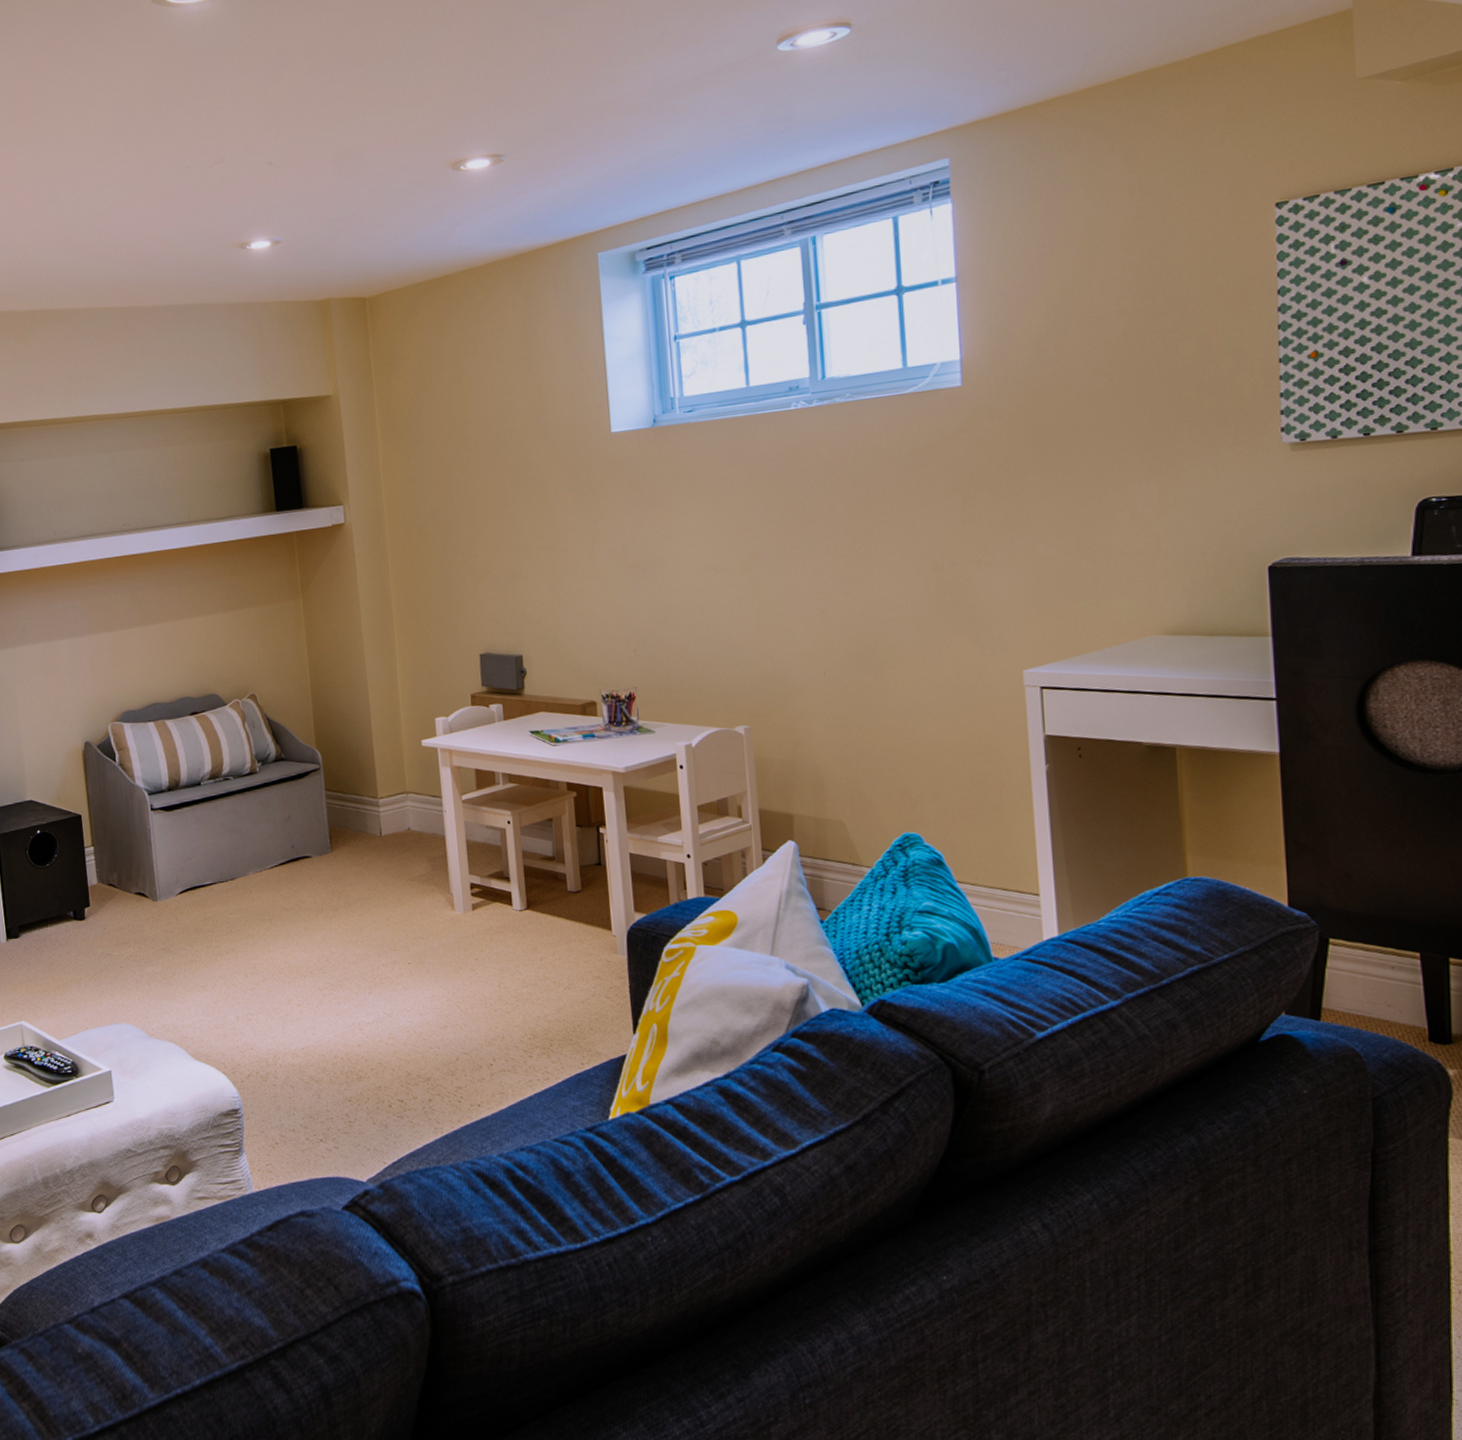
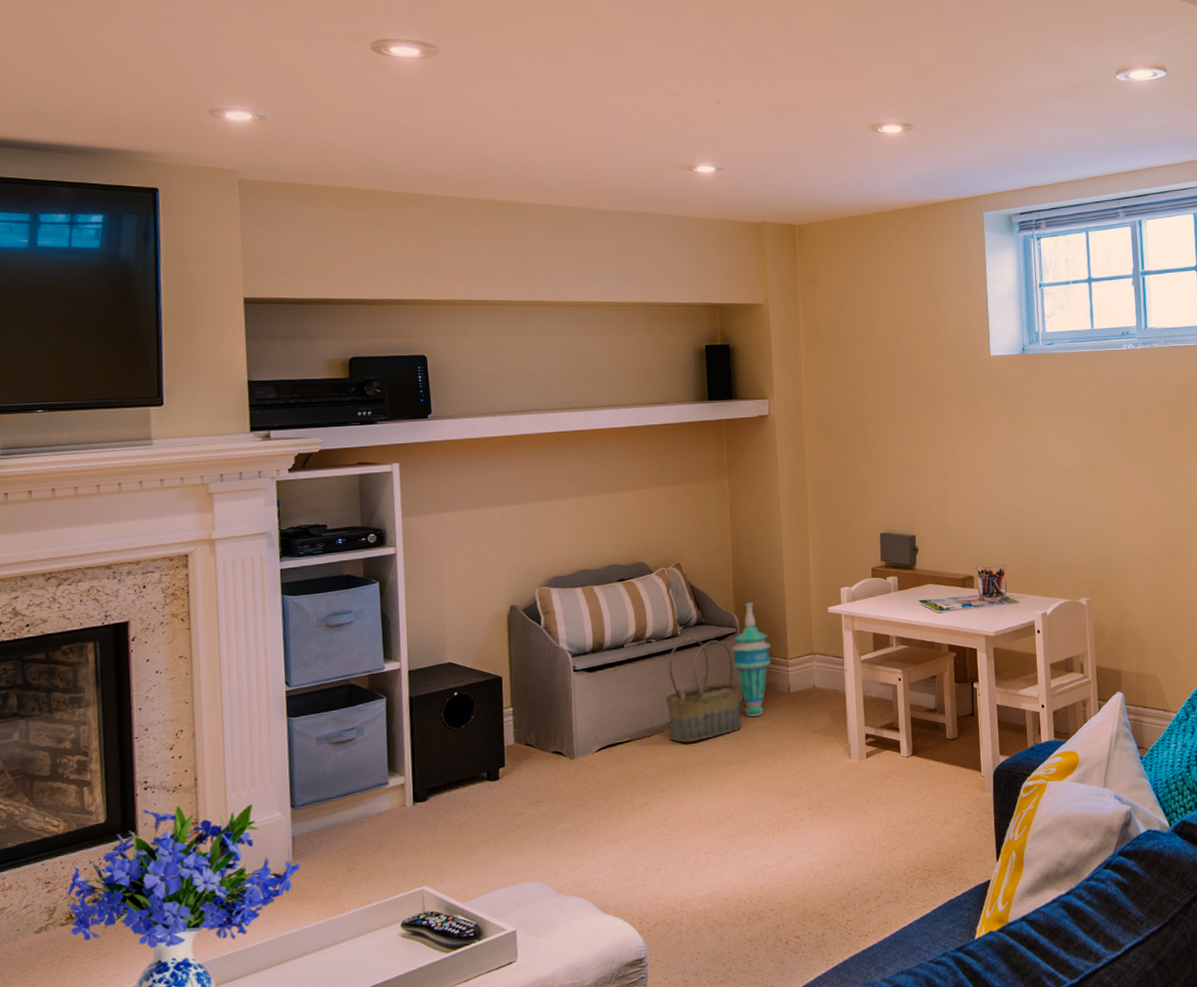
basket: none [247,775,331,888] -> present [665,637,743,743]
vase: none [315,735,360,862] -> present [731,602,772,717]

